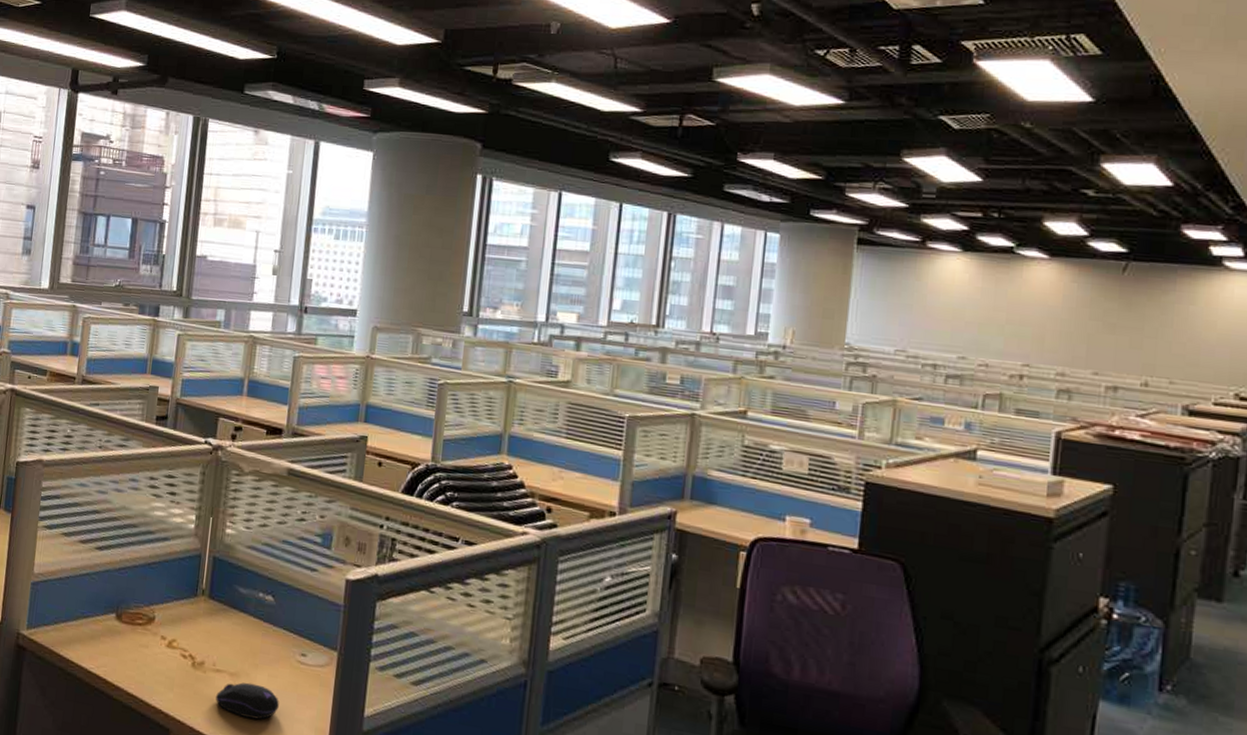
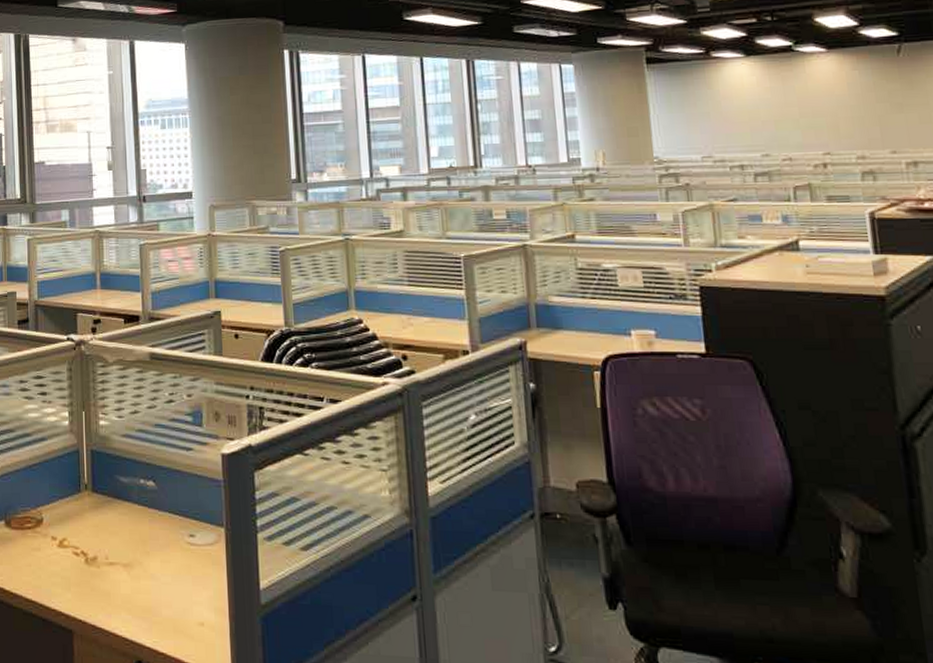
computer mouse: present [216,682,279,720] -> none [113,571,176,608]

